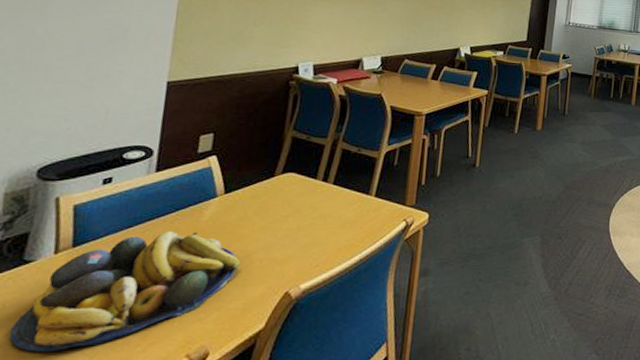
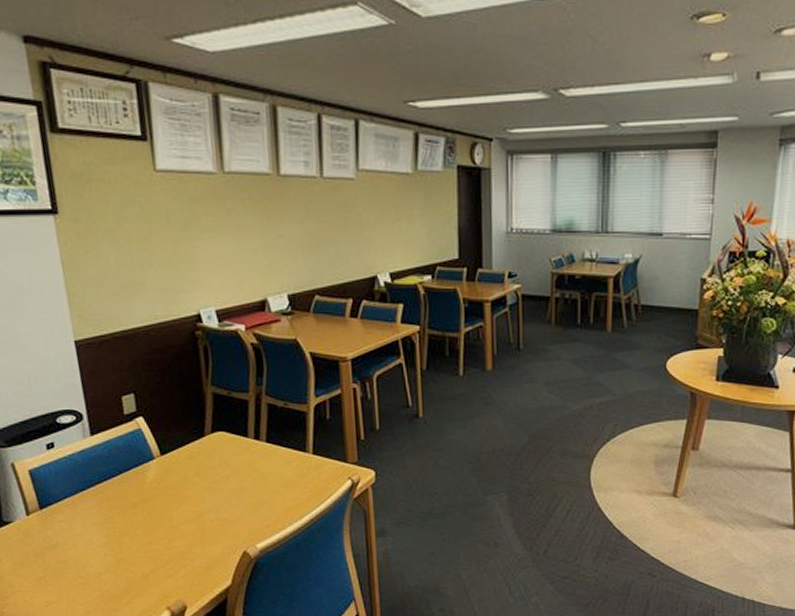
fruit bowl: present [9,230,241,353] -> none [13,493,195,602]

